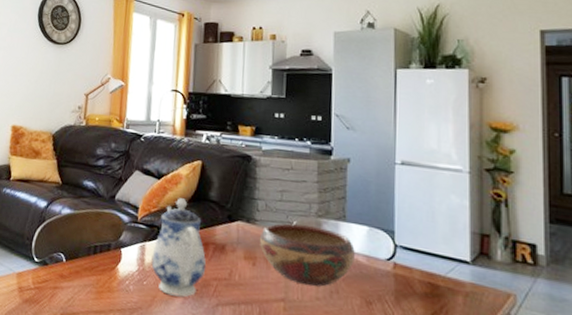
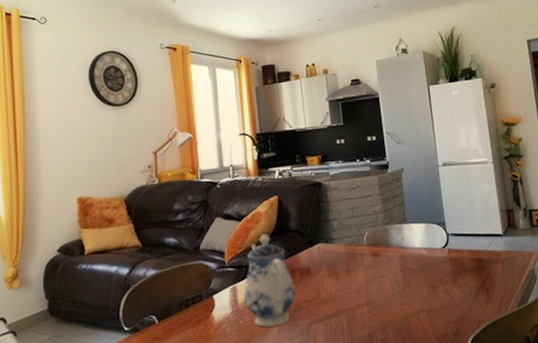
decorative bowl: present [259,223,355,287] -> none [338,233,418,286]

